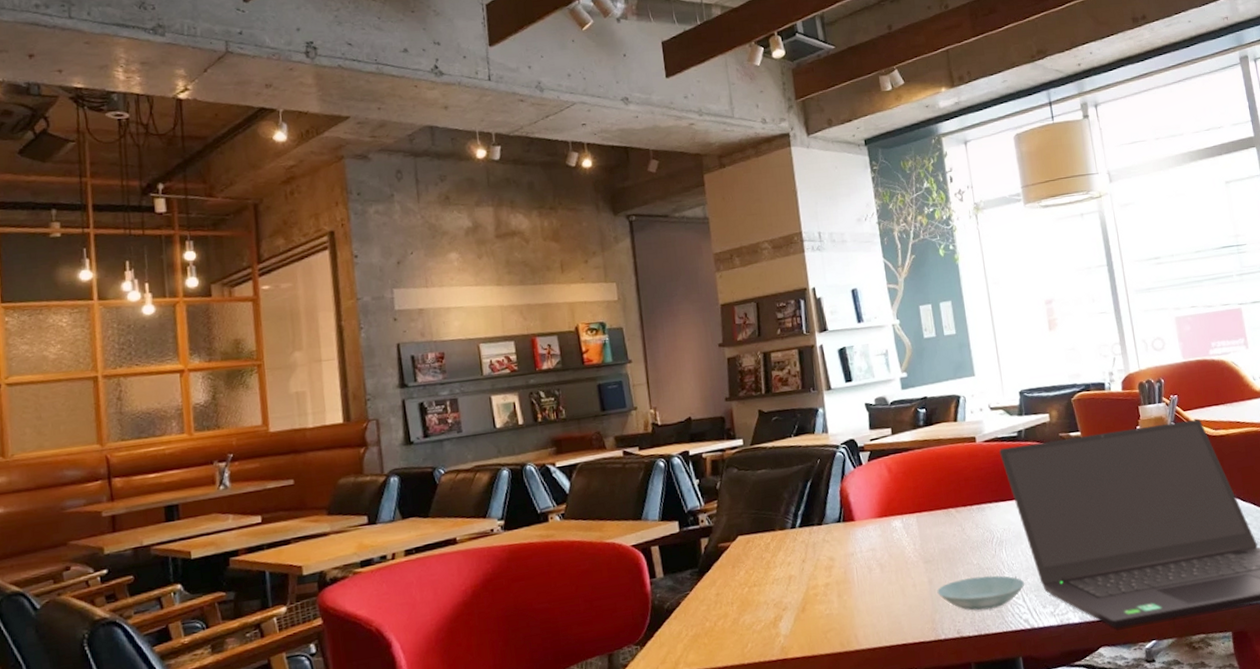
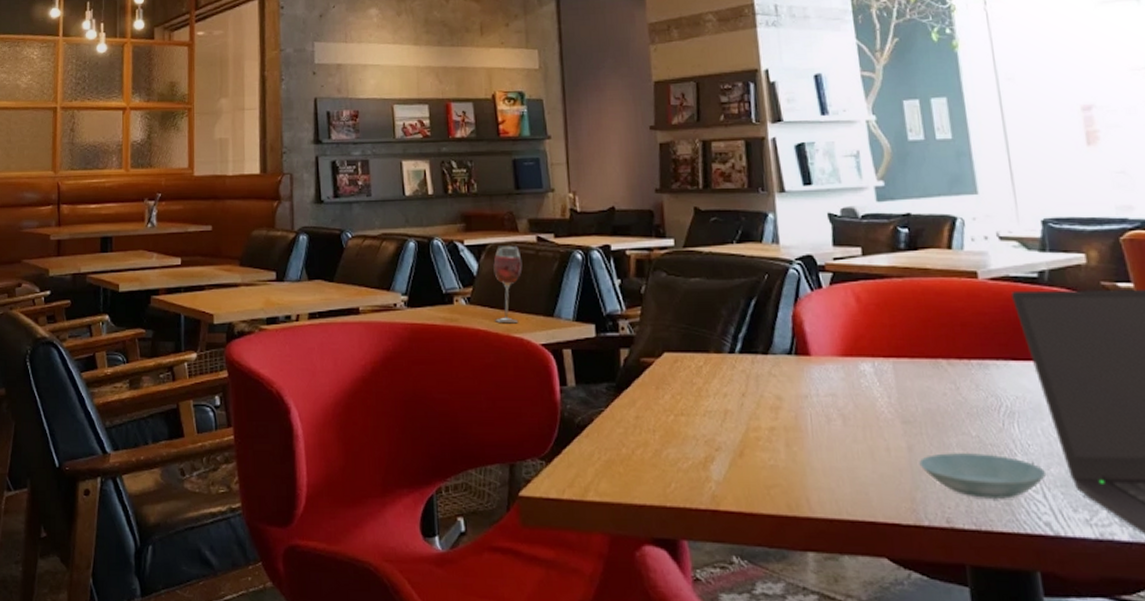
wineglass: none [584,461,611,533] -> present [493,244,523,324]

